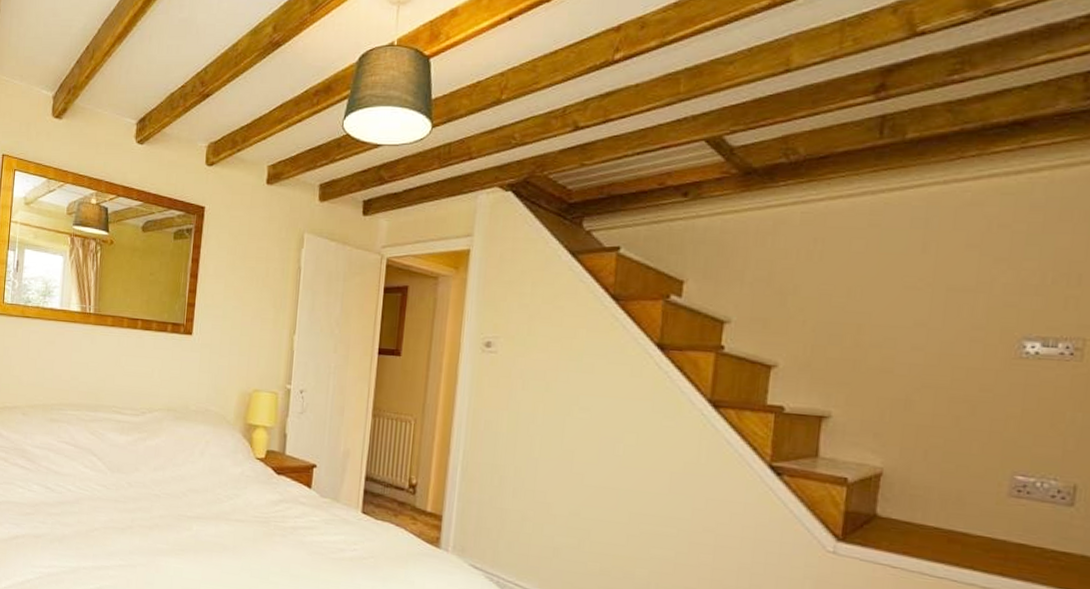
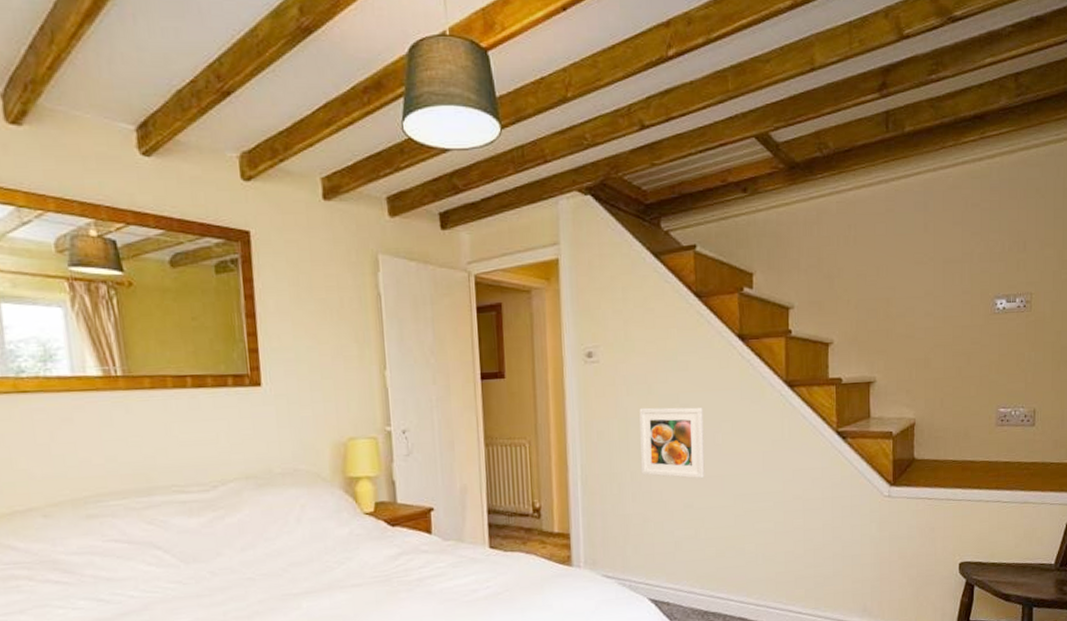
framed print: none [526,404,605,488] -> present [639,407,705,479]

